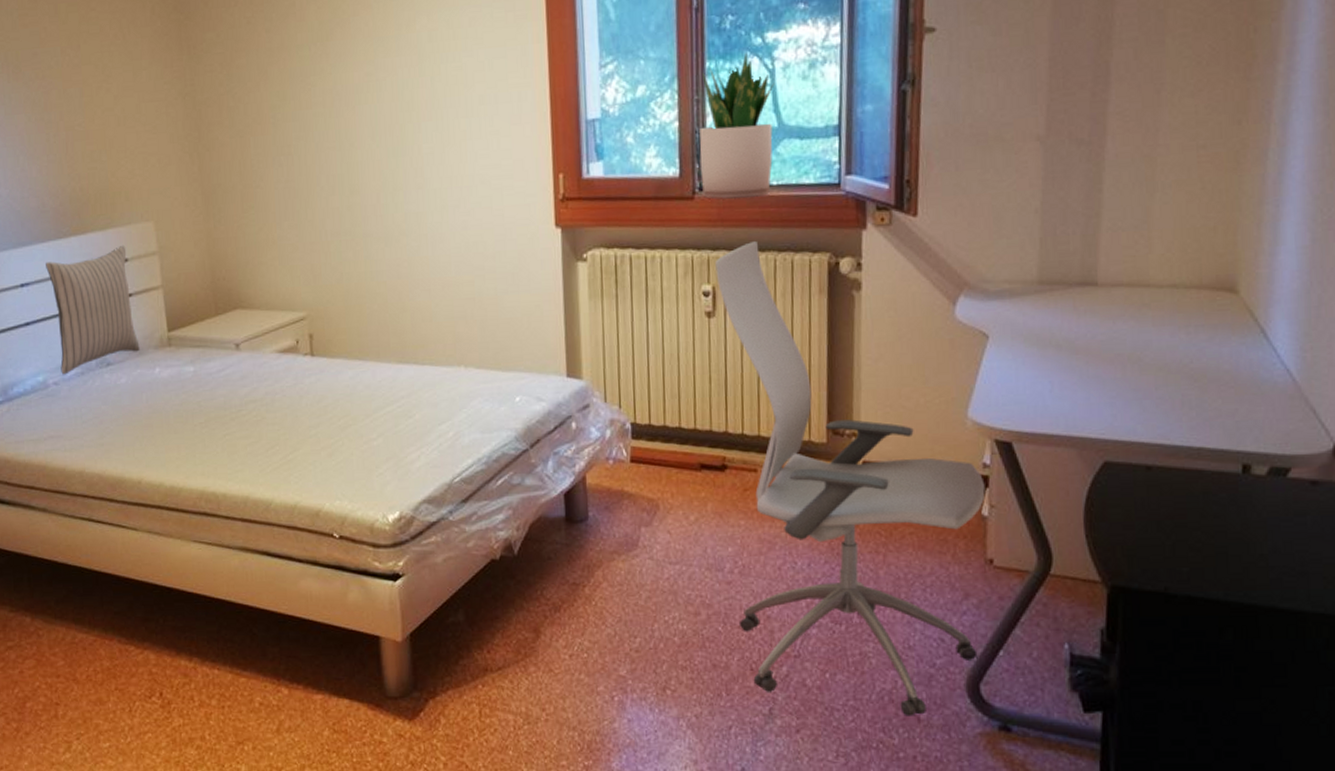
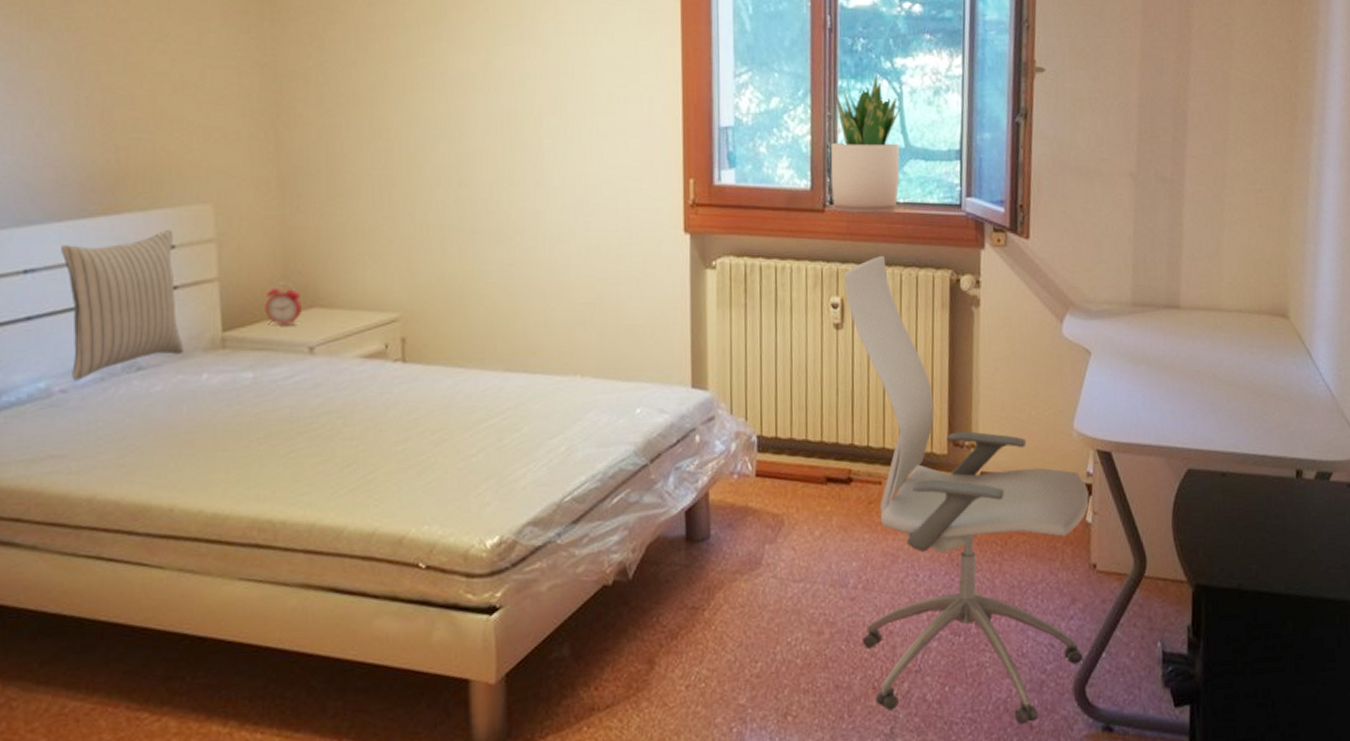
alarm clock: none [199,287,228,325] -> present [265,281,301,326]

